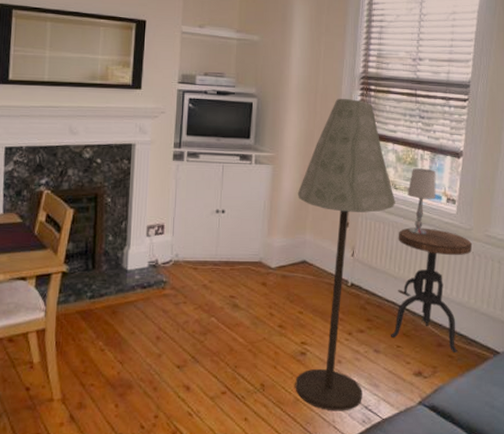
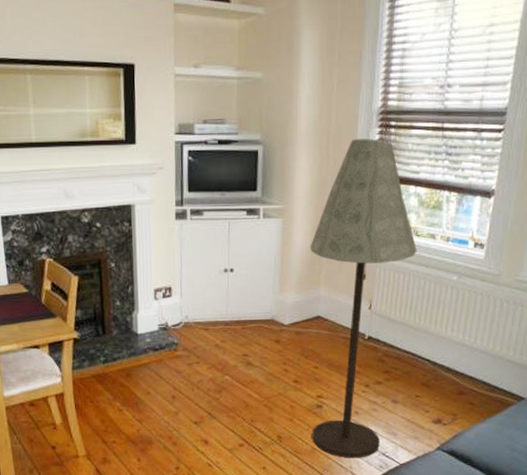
side table: present [390,227,473,354] -> none [409,275,501,401]
table lamp: present [408,168,436,235] -> none [430,212,463,283]

